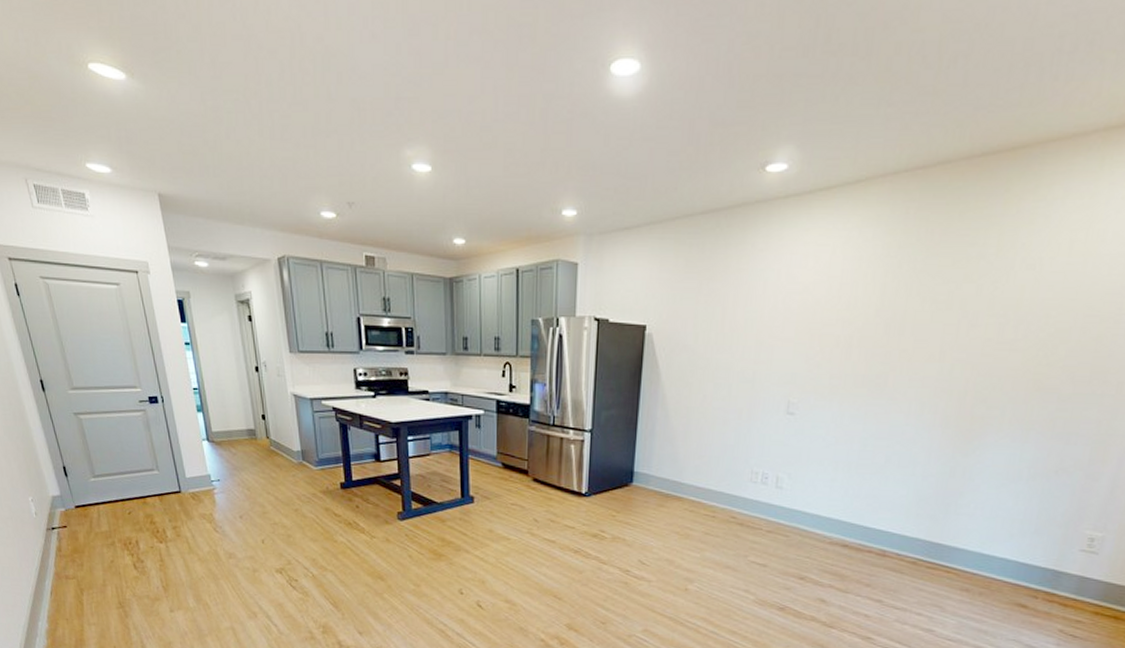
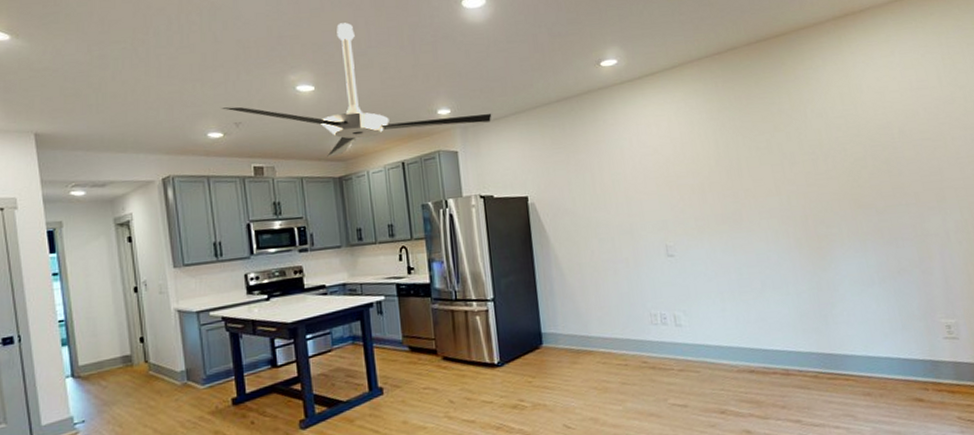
ceiling fan: none [334,85,623,253] -> present [221,23,492,157]

